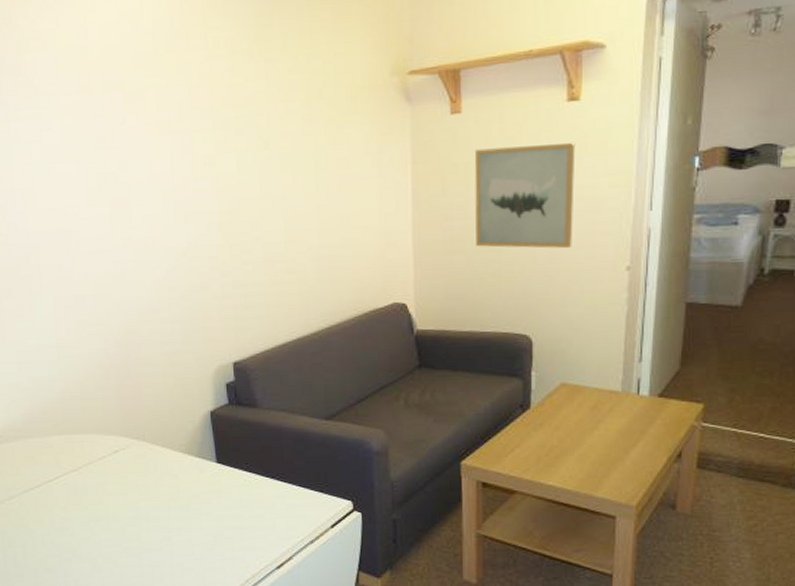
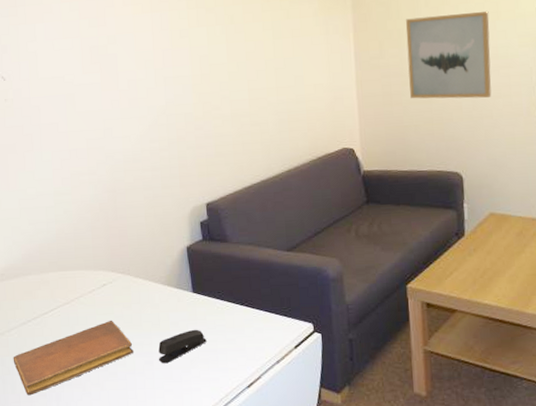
notebook: none [14,490,149,570] -> present [13,320,133,396]
stapler: none [177,503,232,540] -> present [158,329,207,364]

